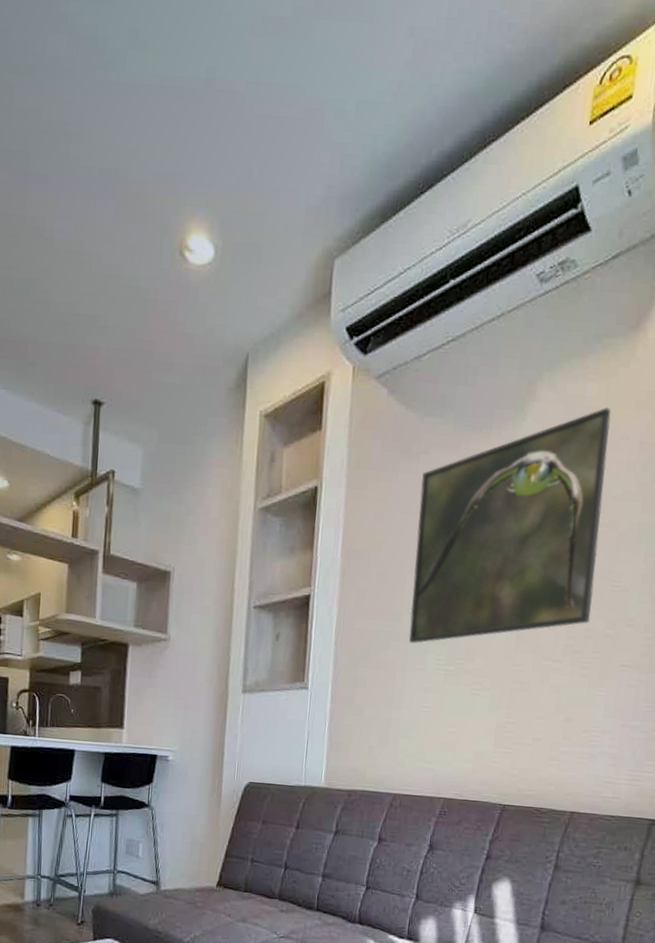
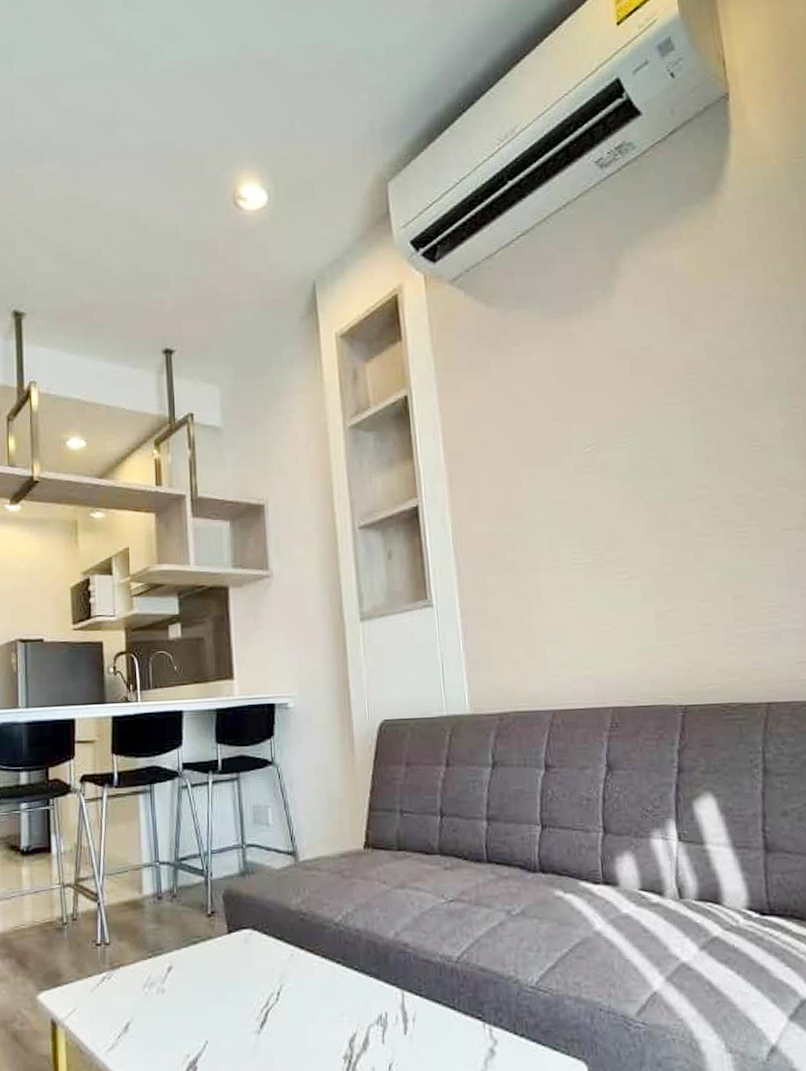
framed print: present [409,407,611,644] -> none [516,271,736,540]

